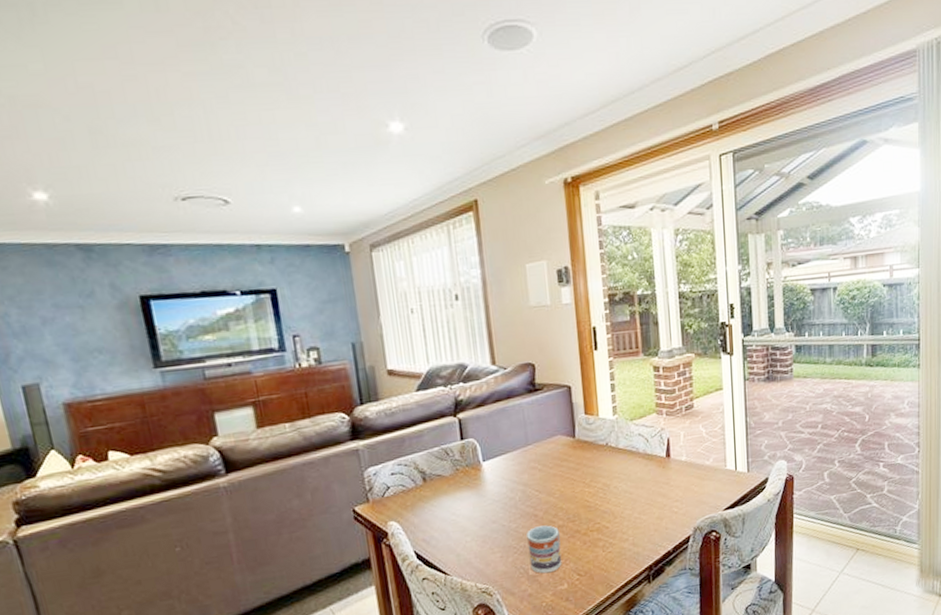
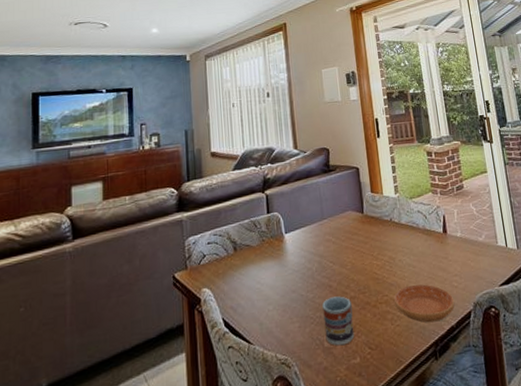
saucer: none [606,510,673,549] -> present [393,284,455,323]

